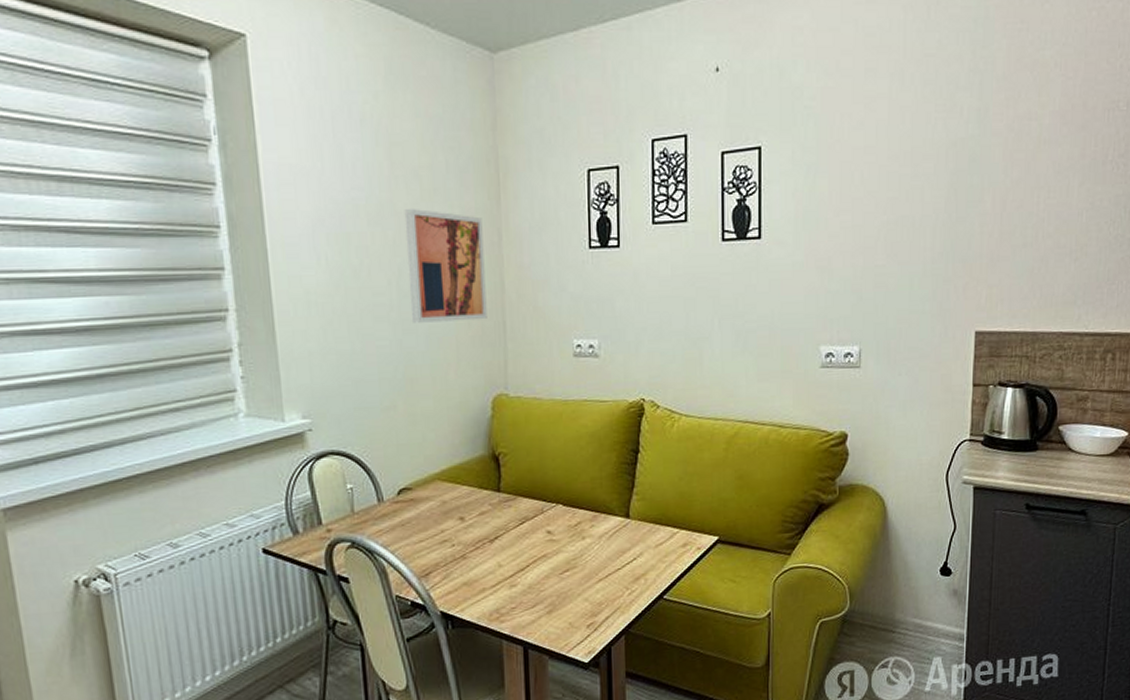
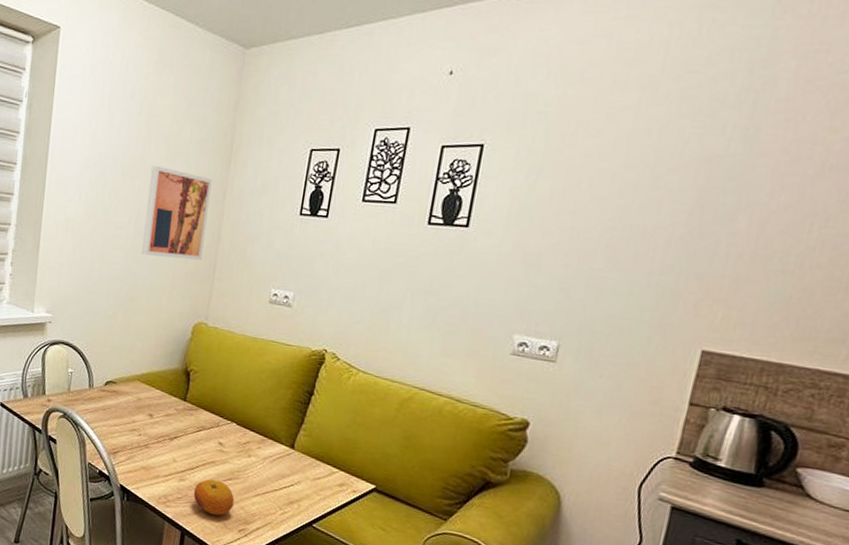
fruit: none [528,575,576,617] -> present [193,479,235,516]

